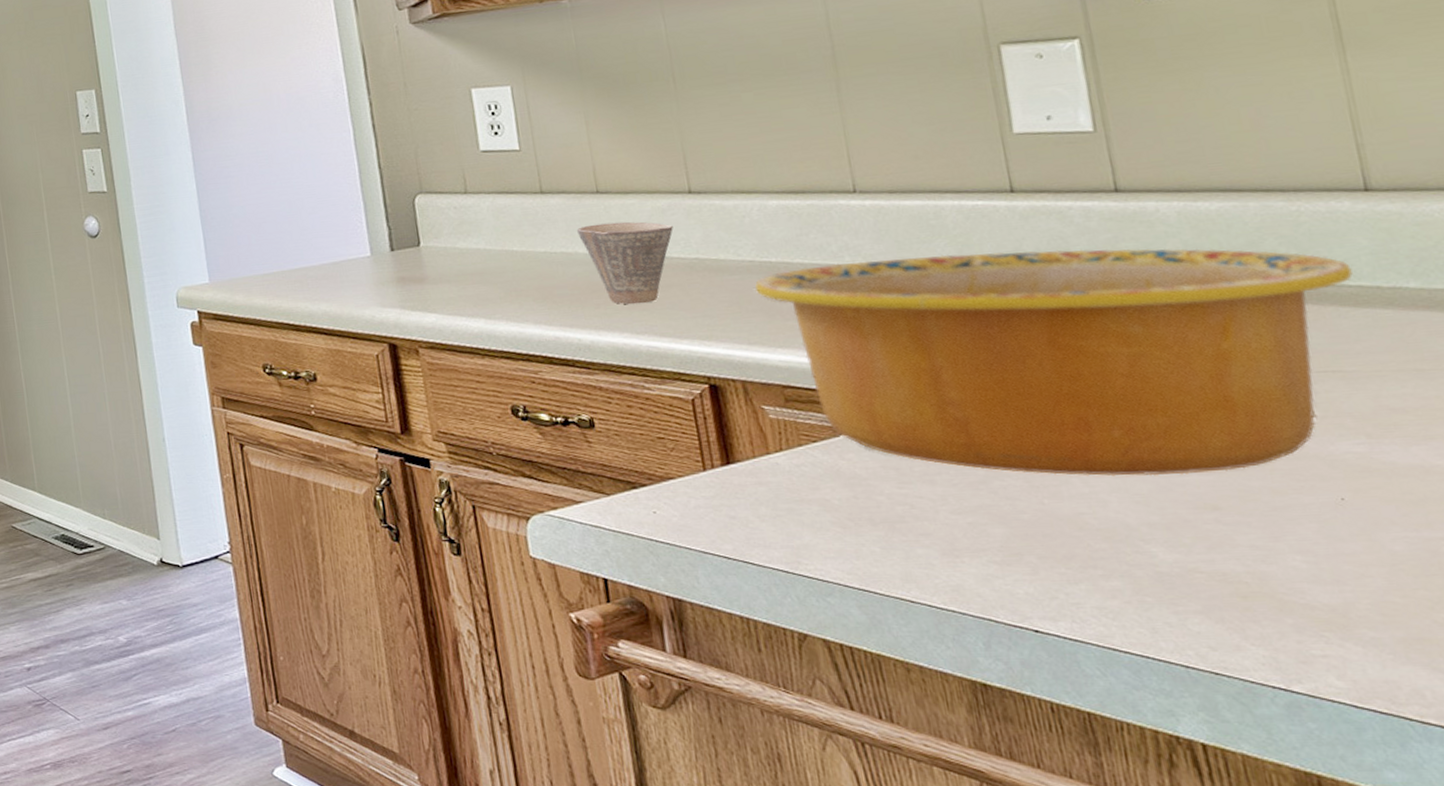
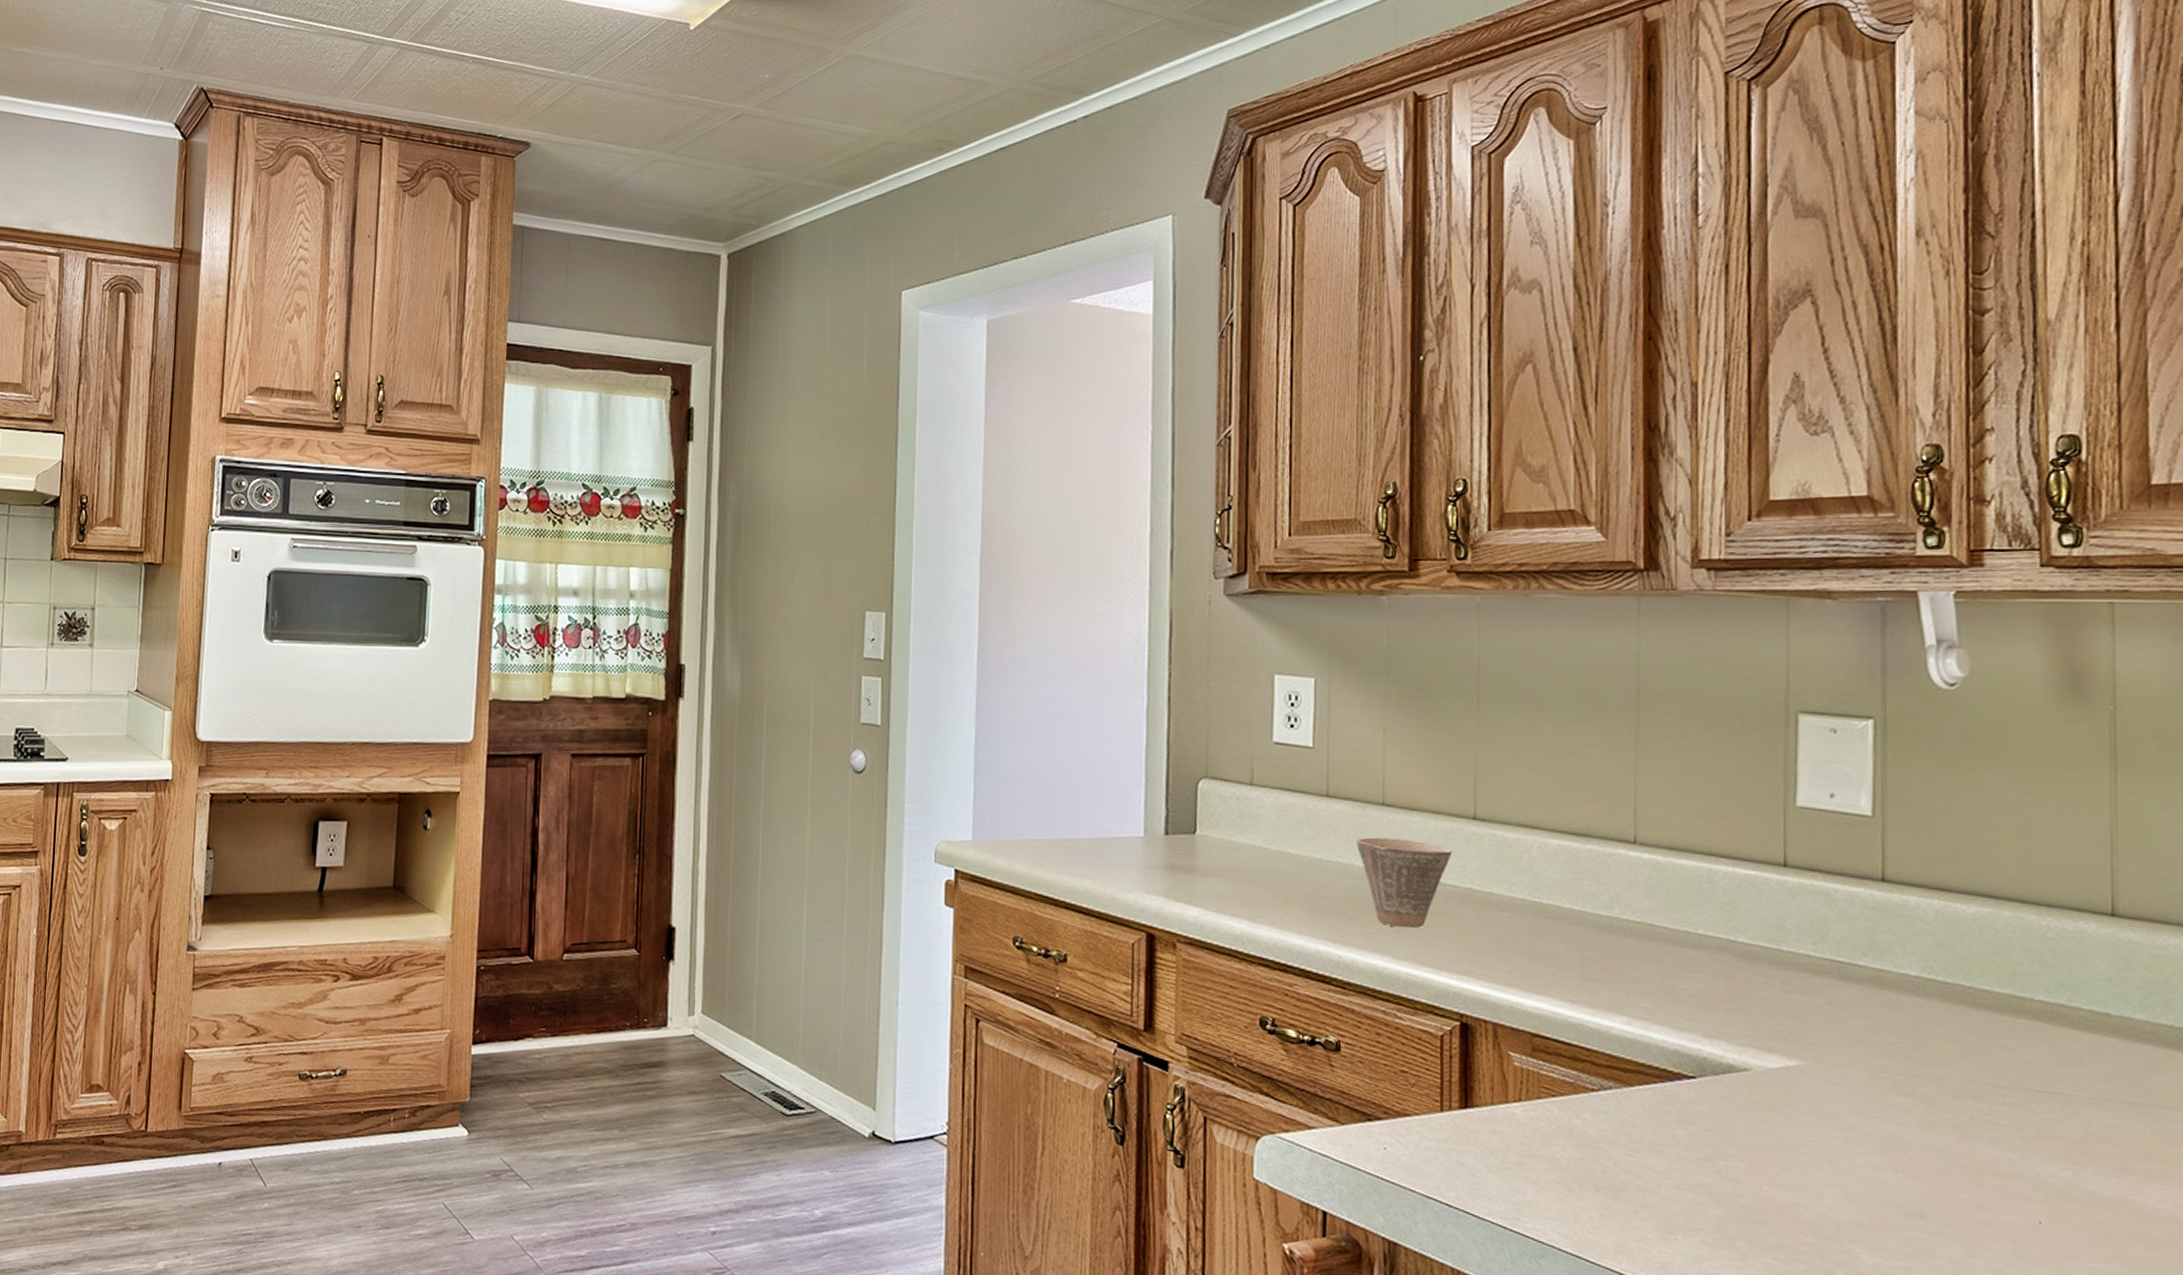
bowl: present [755,248,1353,477] -> none [1523,914,2086,1180]

